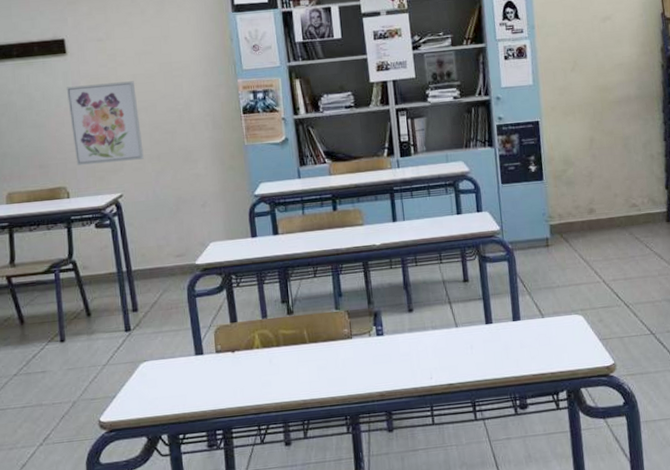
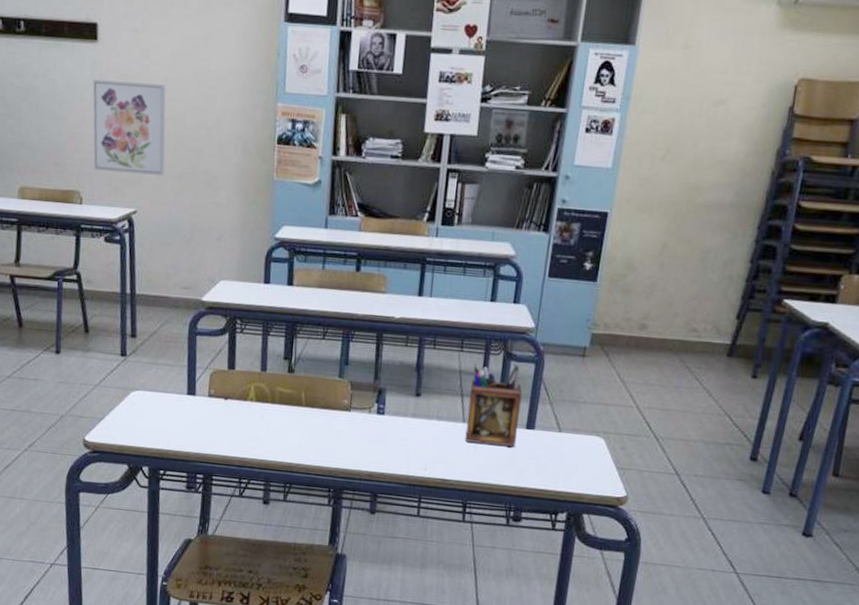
desk organizer: none [455,265,507,344] -> present [465,364,523,447]

